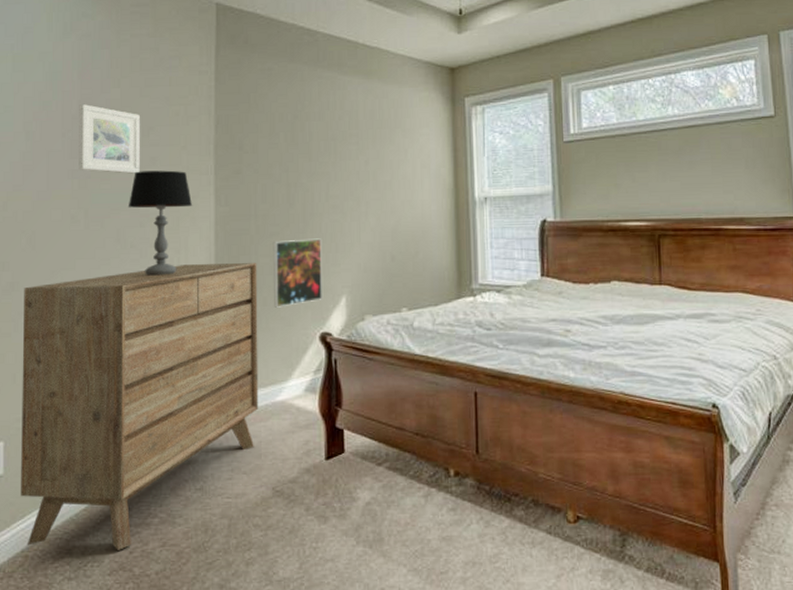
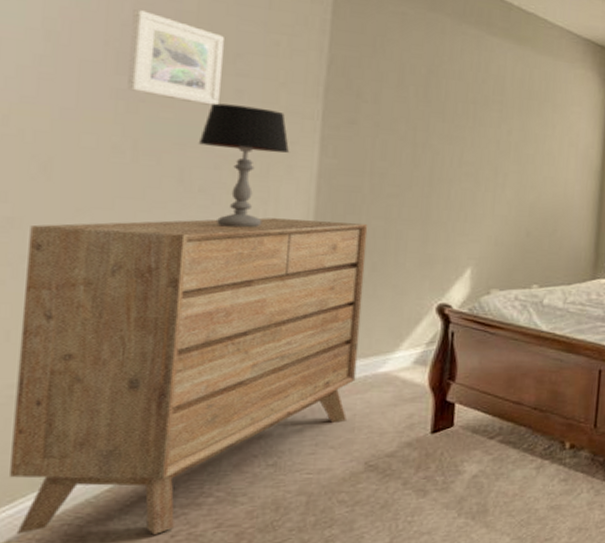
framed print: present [273,238,322,308] -> none [385,203,449,275]

